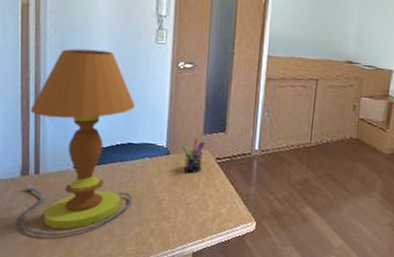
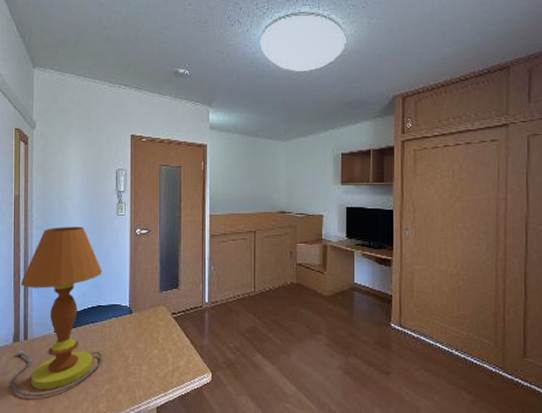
pen holder: present [182,138,205,174] -> none [142,296,161,330]

